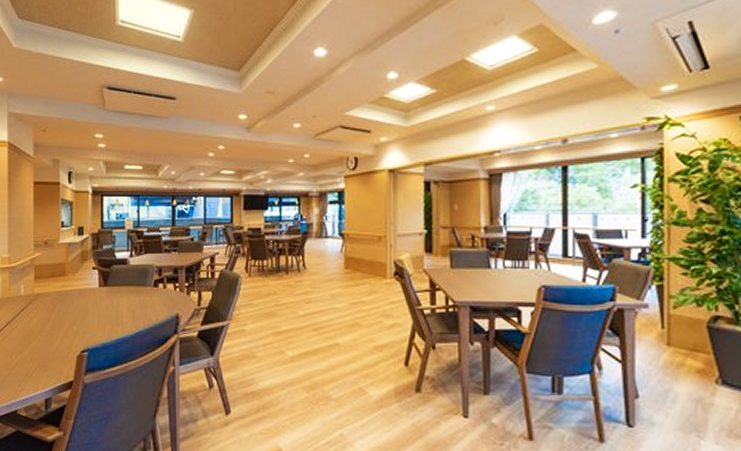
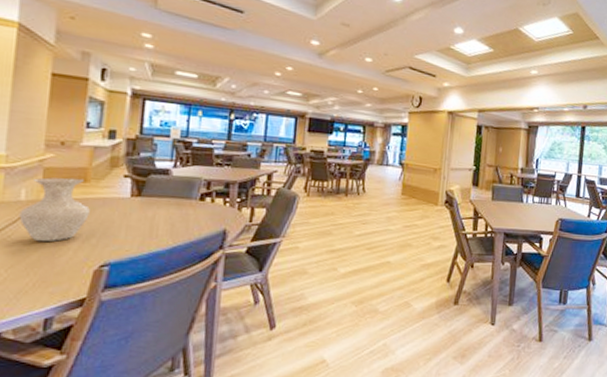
vase: none [21,273,70,331] -> present [19,177,90,242]

